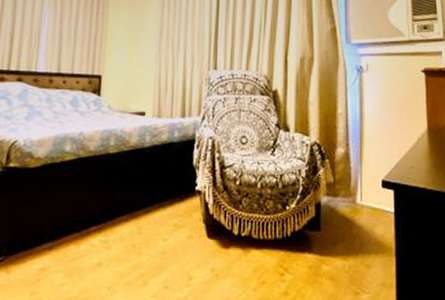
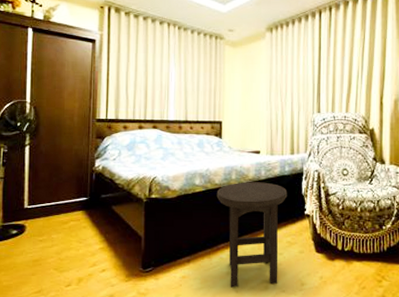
stool: none [90,149,176,283] -> present [216,182,288,288]

